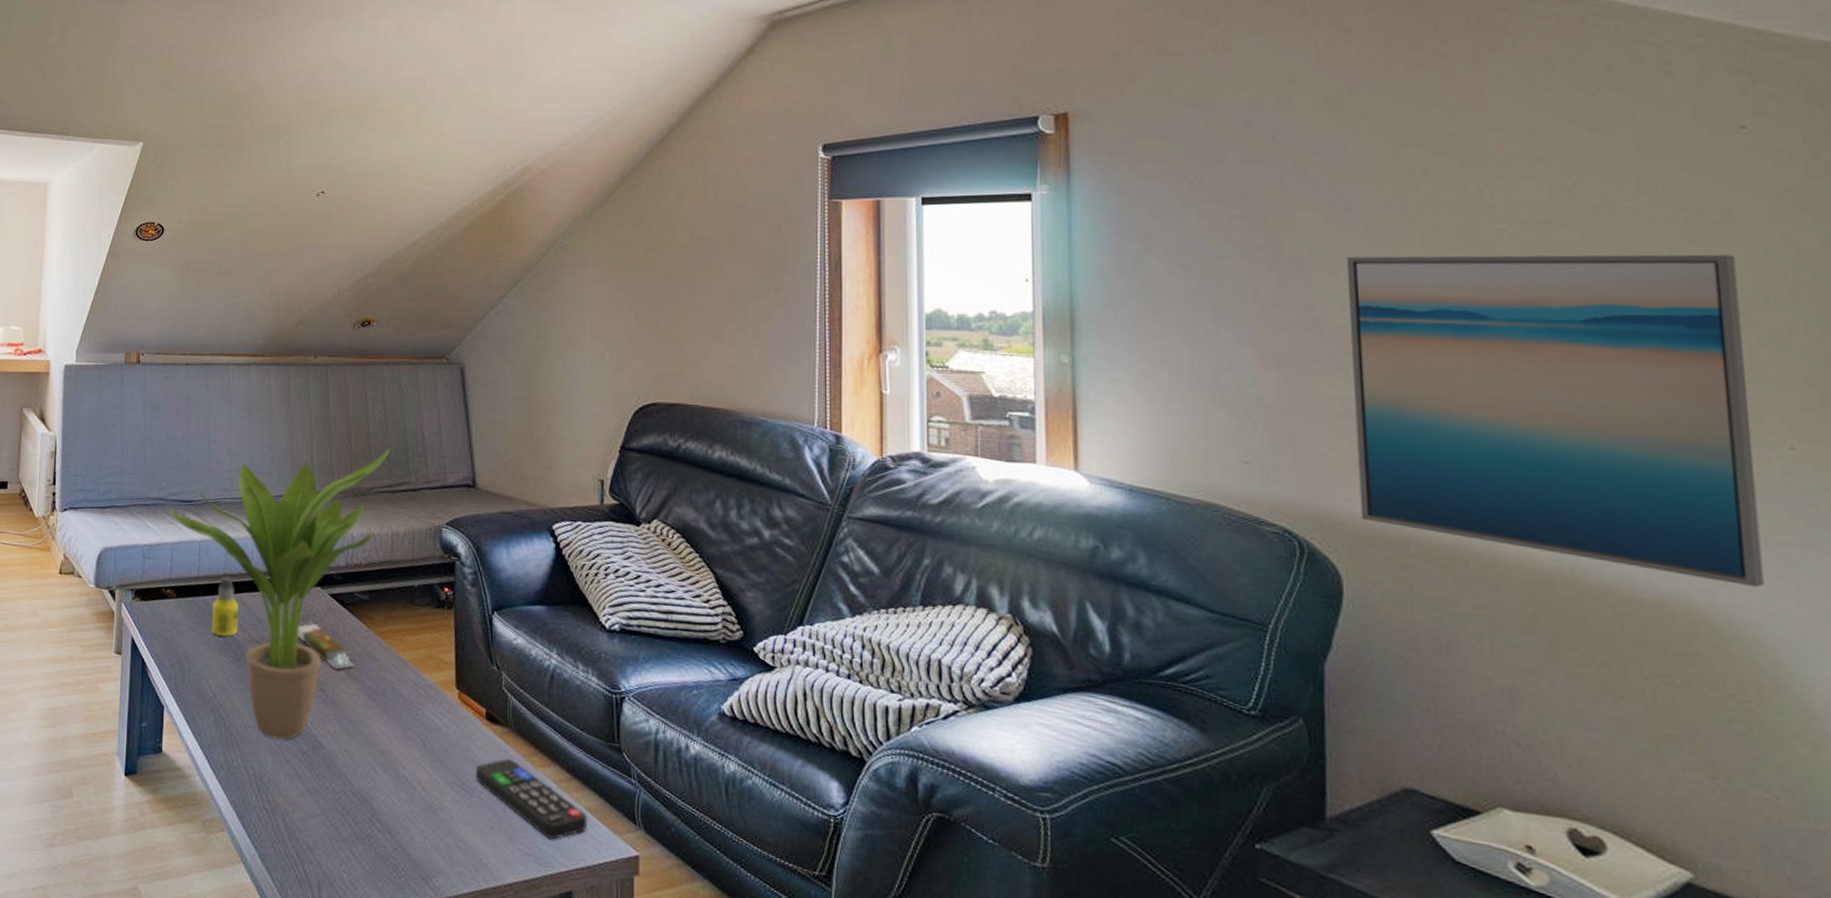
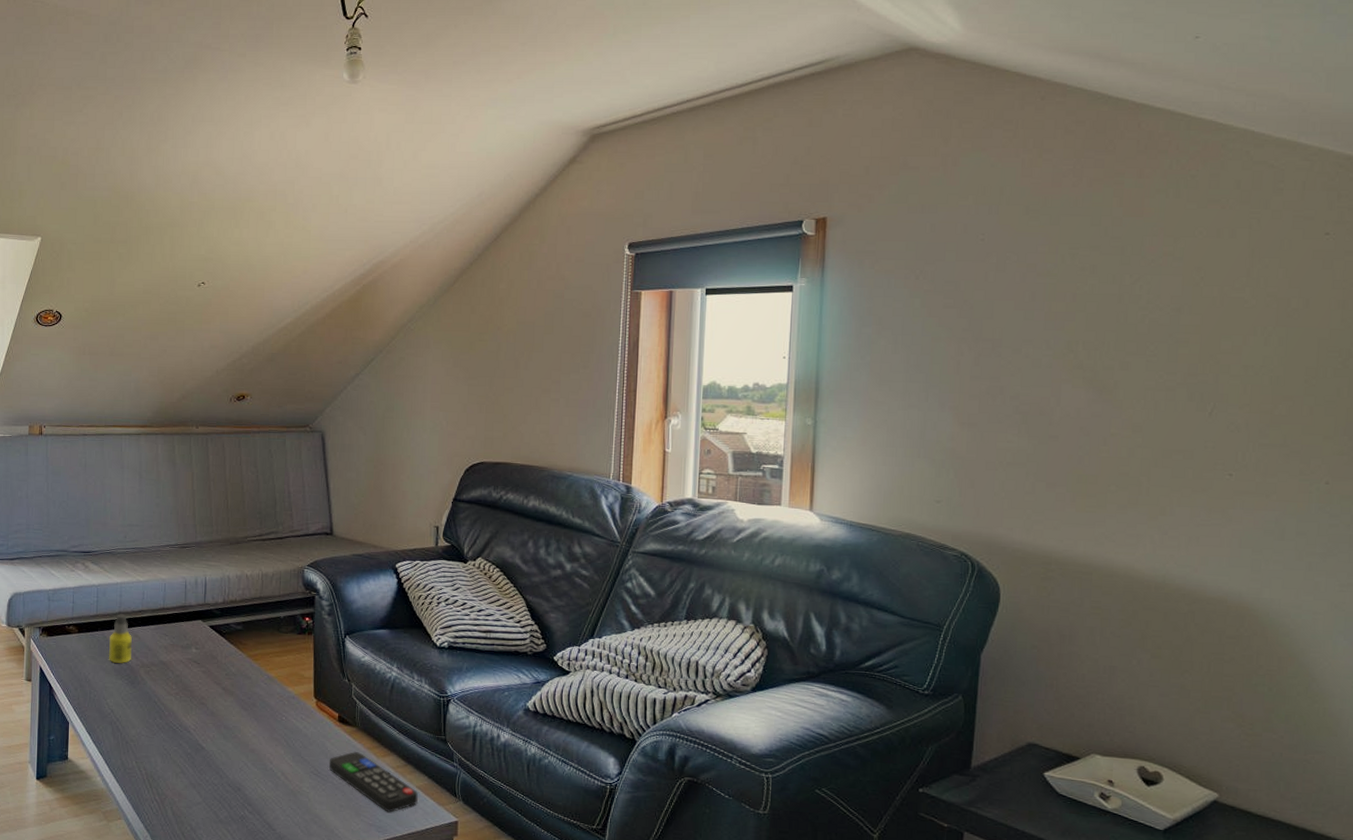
potted plant: present [168,448,391,740] -> none [70,504,262,745]
matchbox: present [298,624,356,670] -> none [183,651,232,687]
wall art: present [1346,254,1764,587] -> none [1018,334,1307,587]

